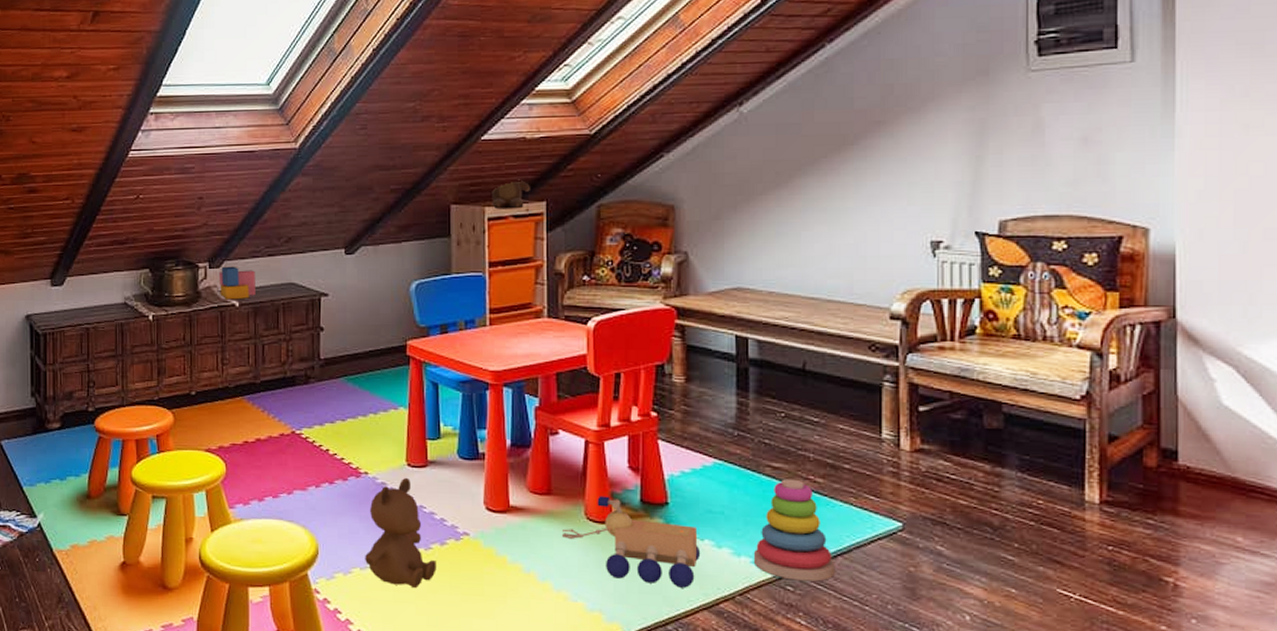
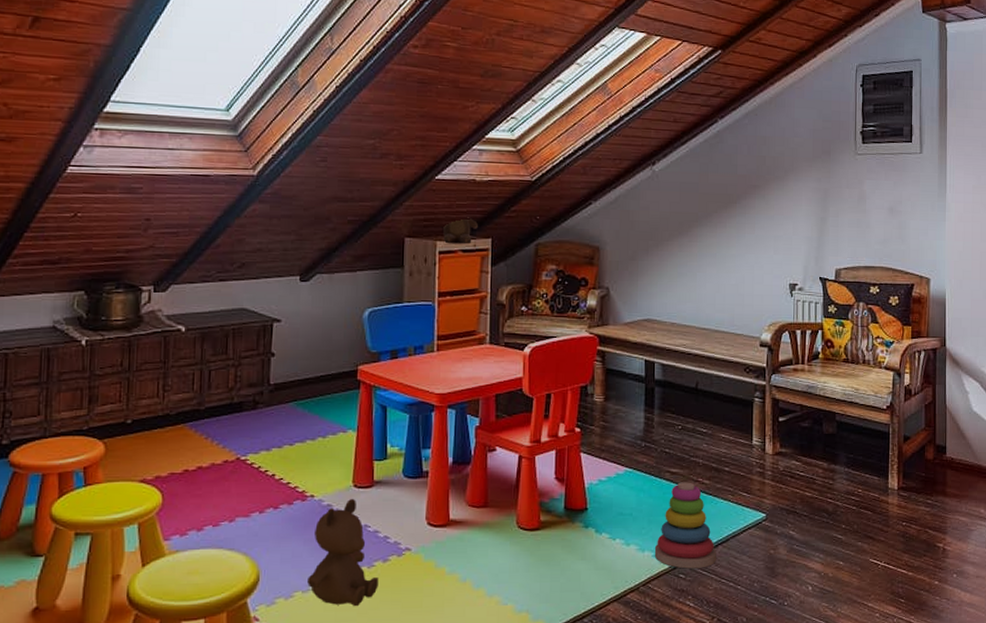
toy blocks: present [220,266,256,300] -> none [165,290,205,325]
toy train: present [561,495,701,588] -> none [495,505,613,584]

